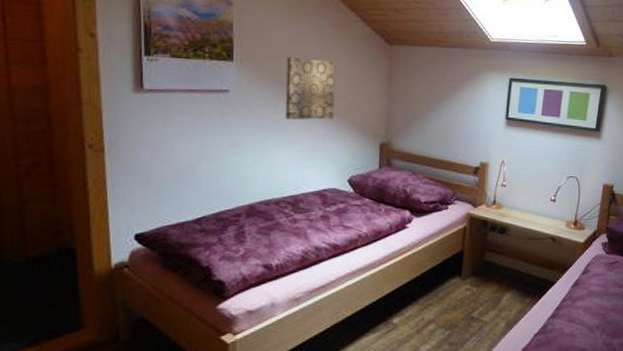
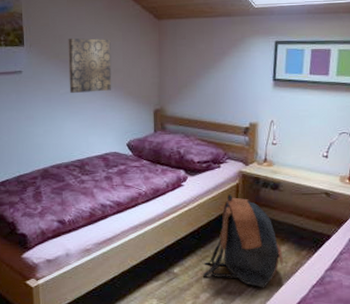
backpack: none [424,237,507,338] -> present [203,194,283,288]

